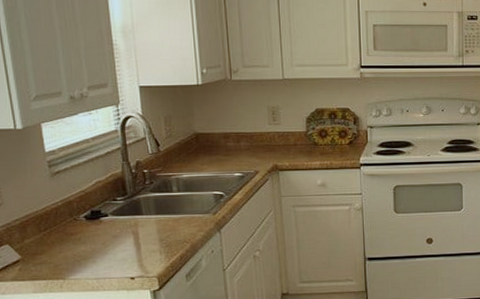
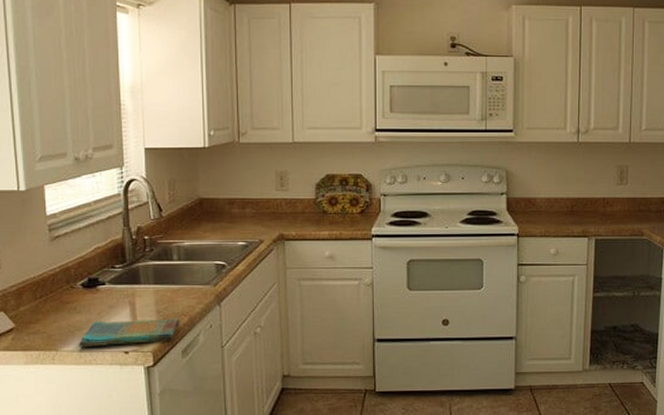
dish towel: none [85,245,183,276] -> present [78,318,180,348]

